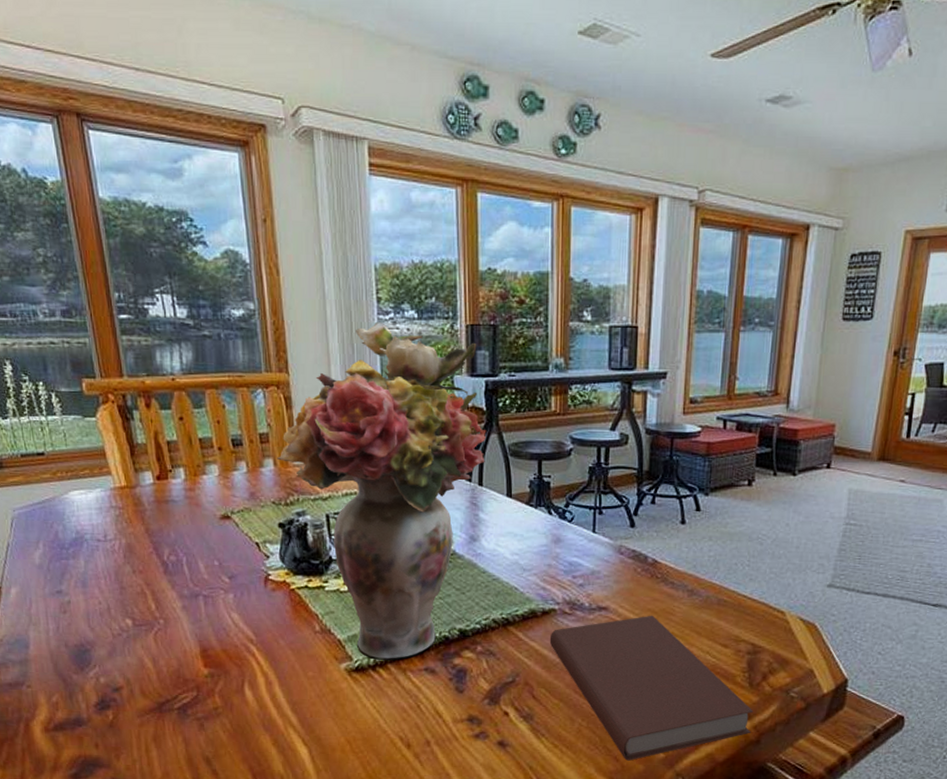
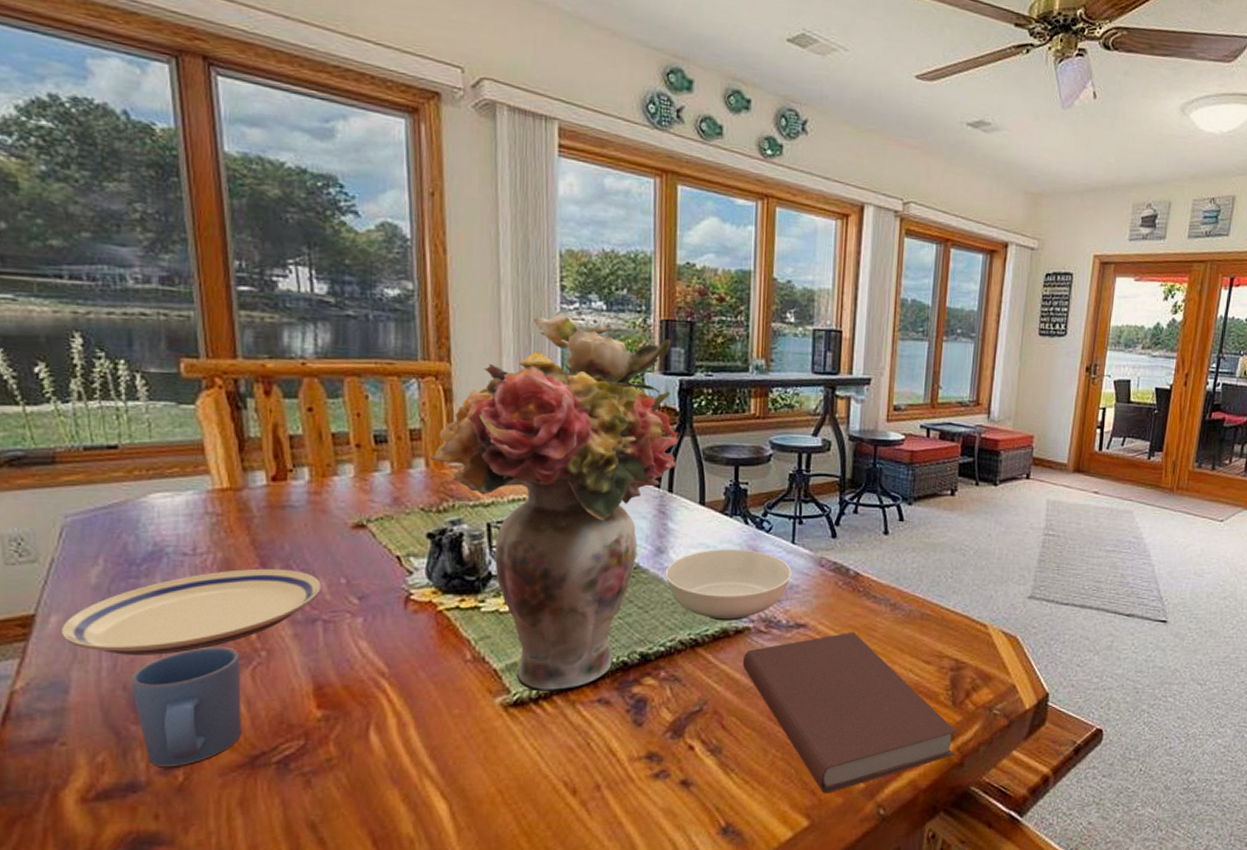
plate: none [19,552,200,621] -> present [62,568,321,655]
mug: none [69,615,151,709] -> present [130,648,242,768]
bowl: none [478,537,593,603] -> present [665,548,792,621]

